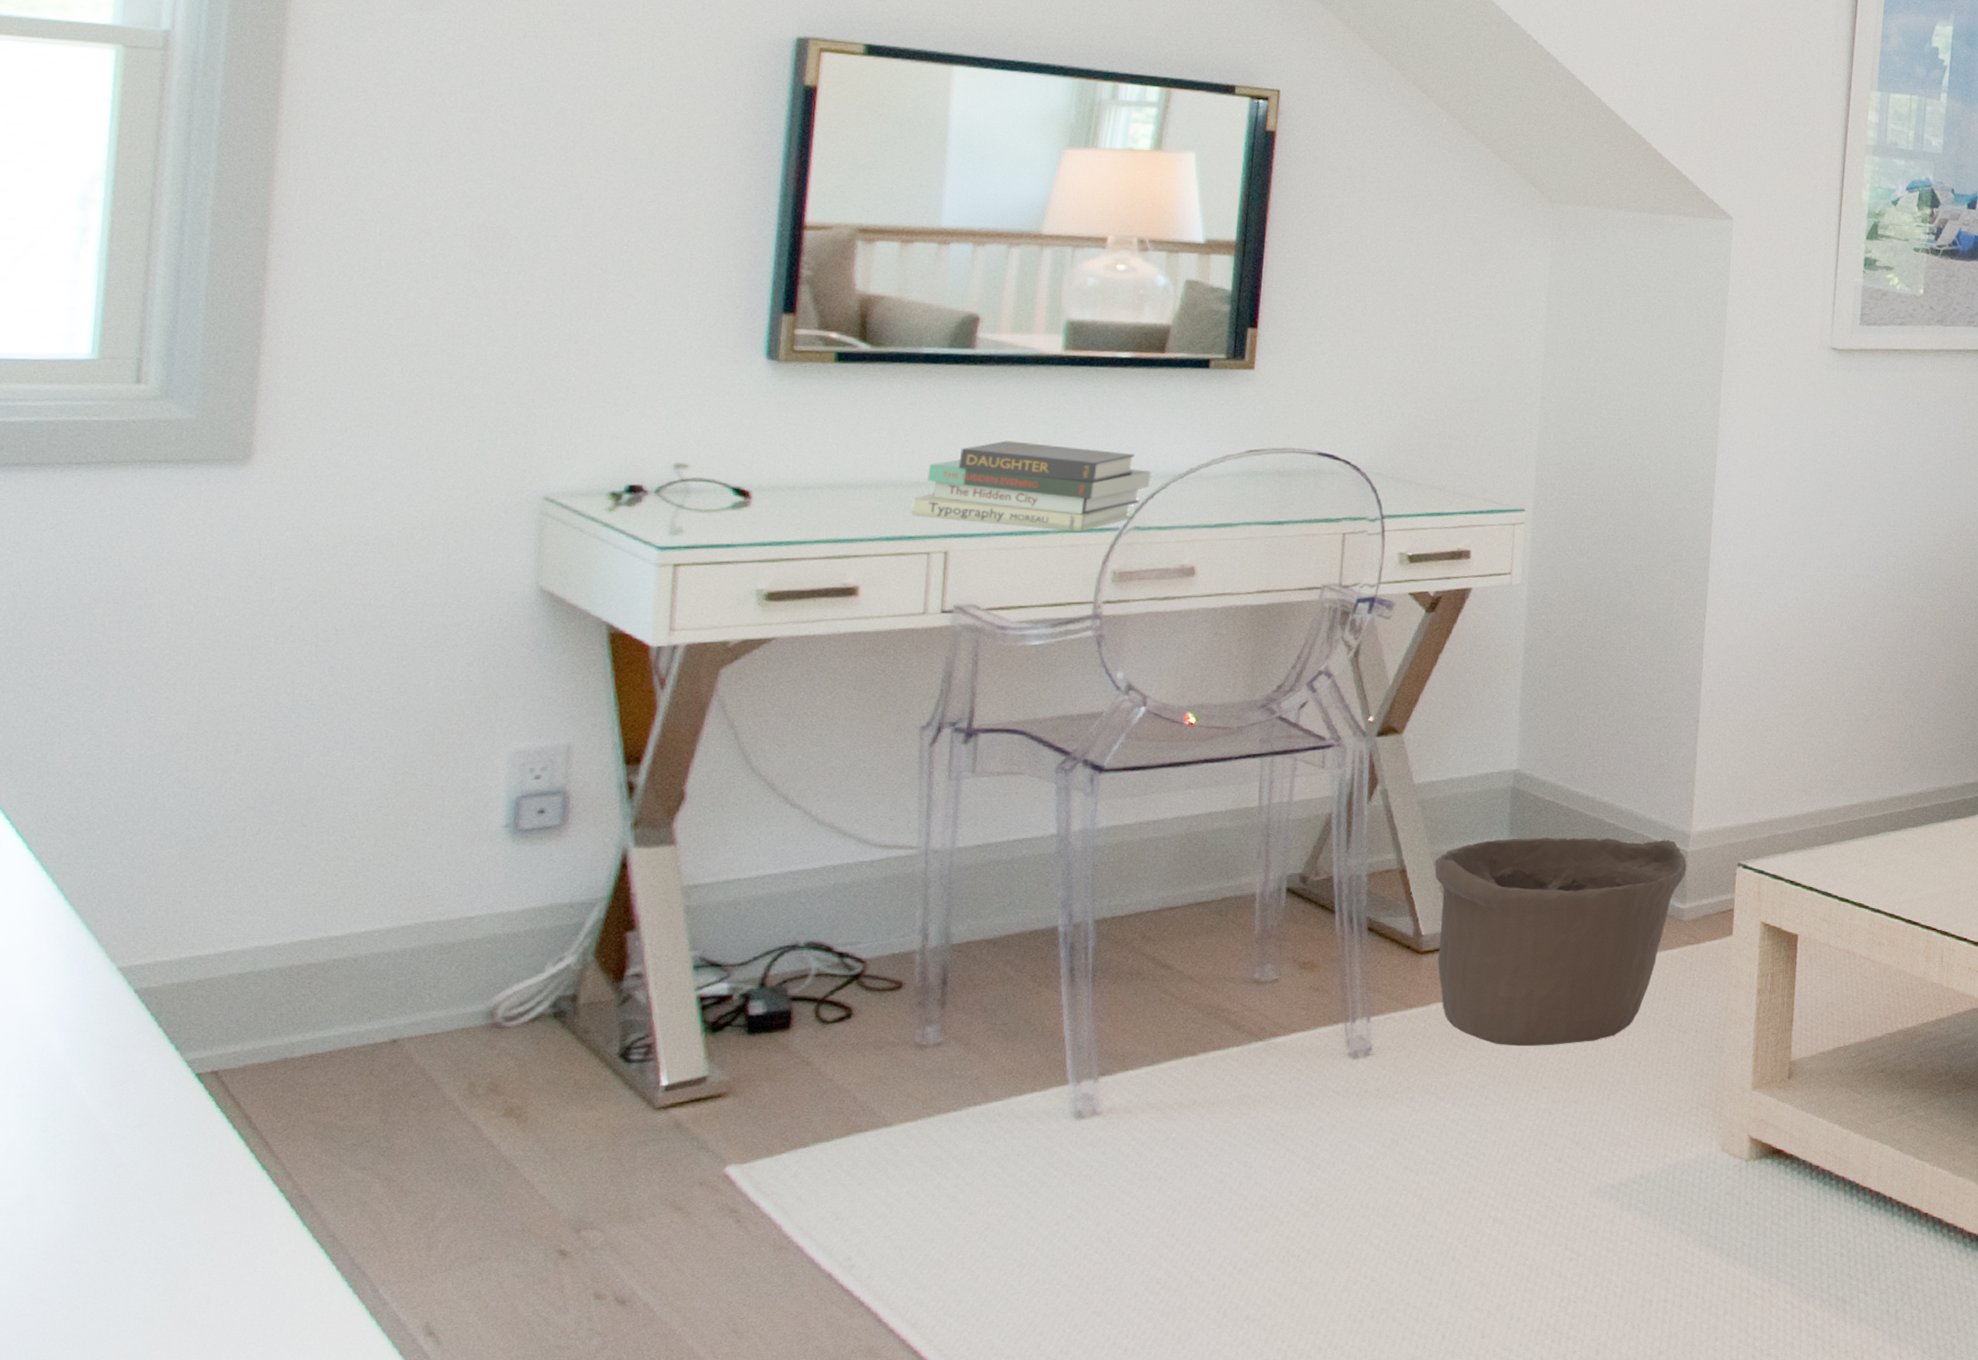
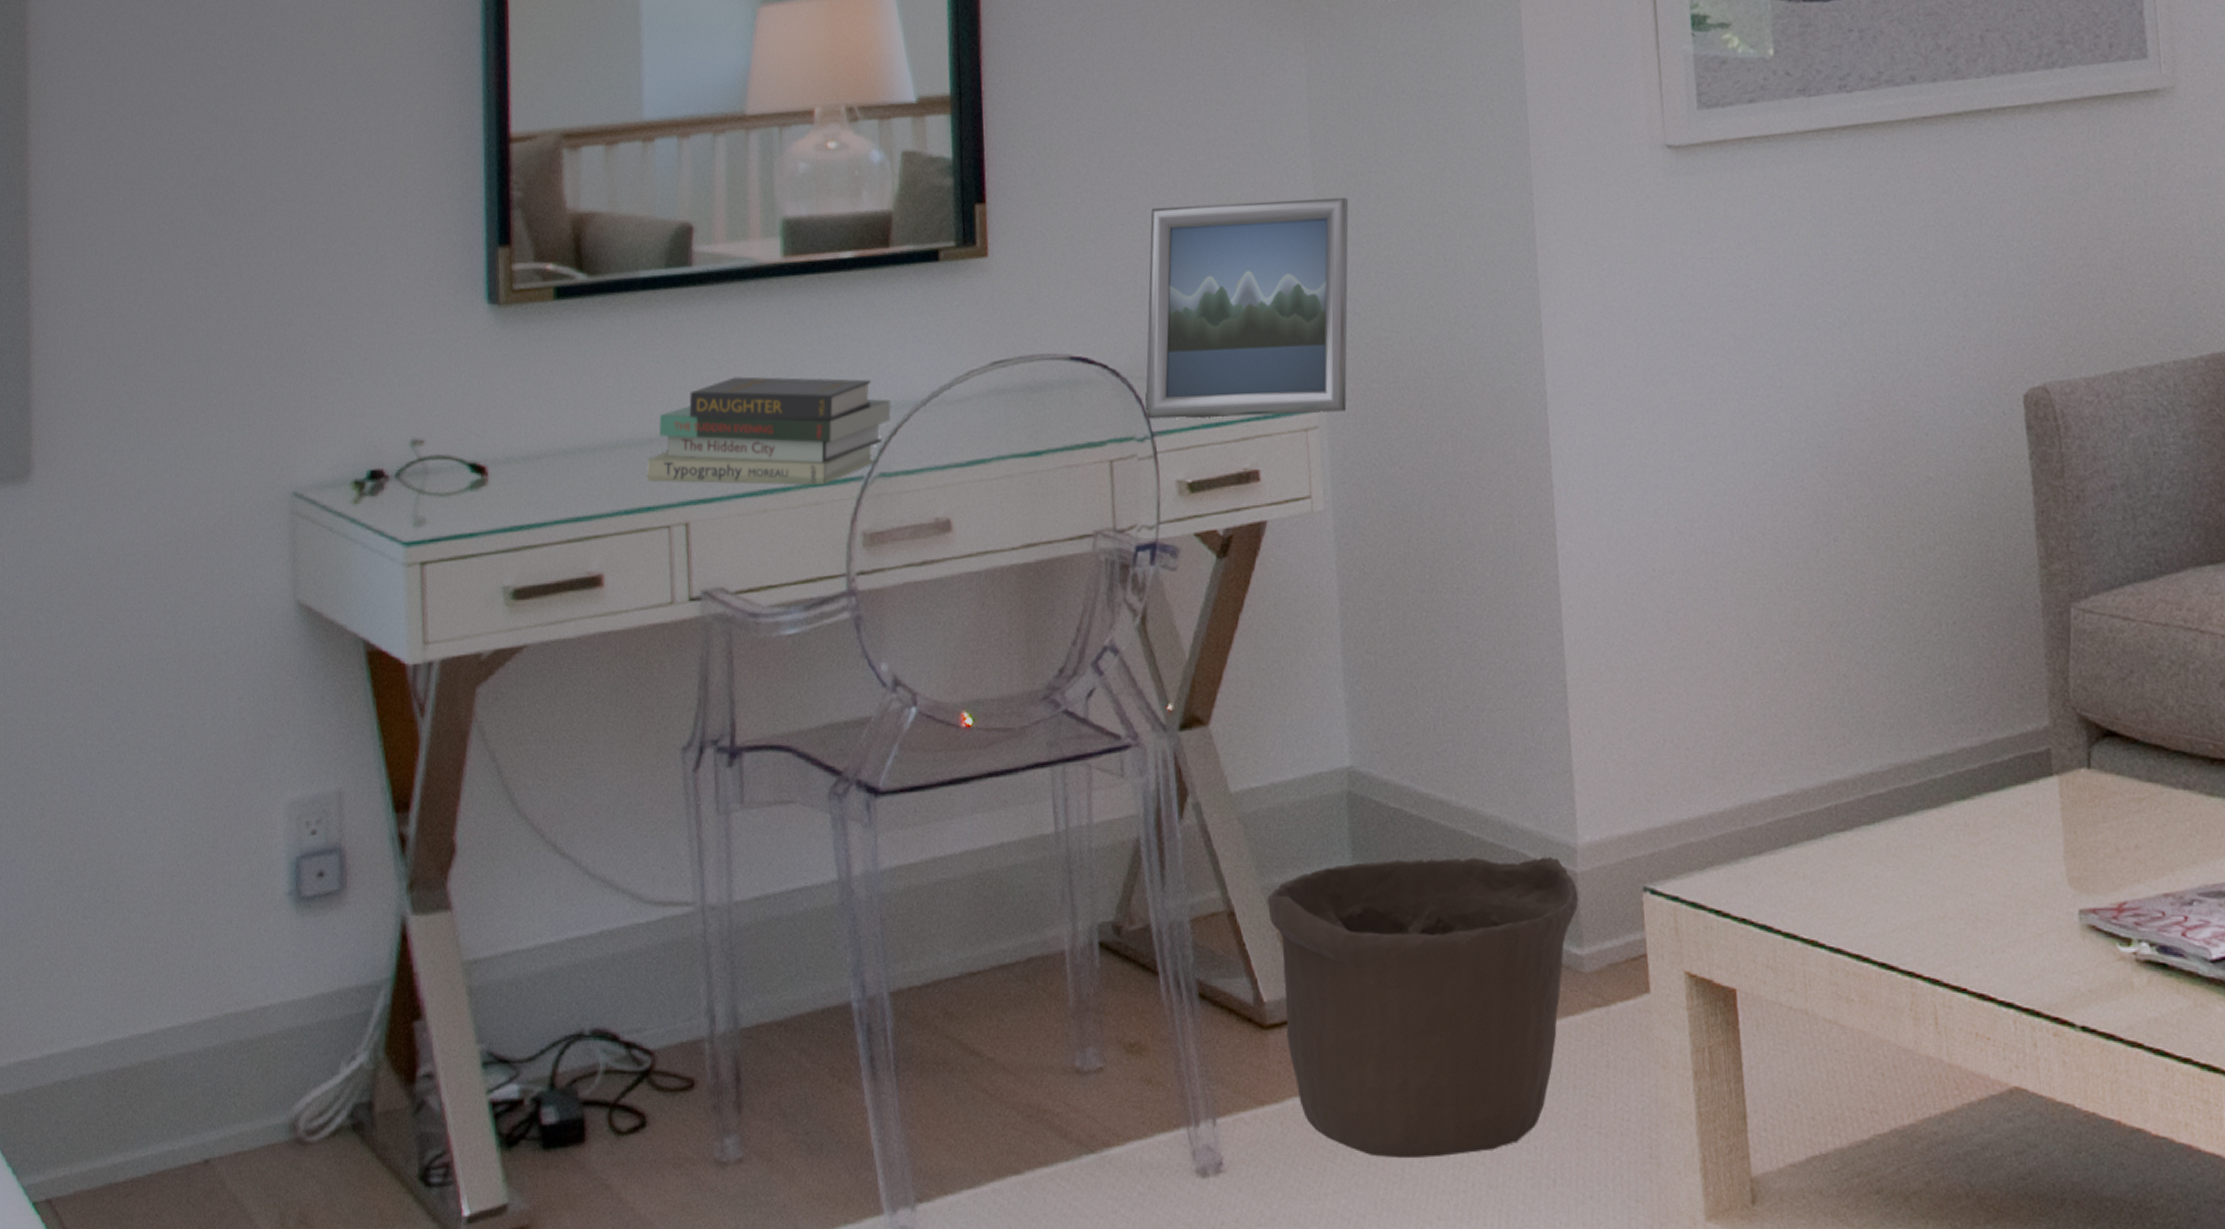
picture frame: none [1378,347,1573,513] -> present [1145,197,1349,420]

